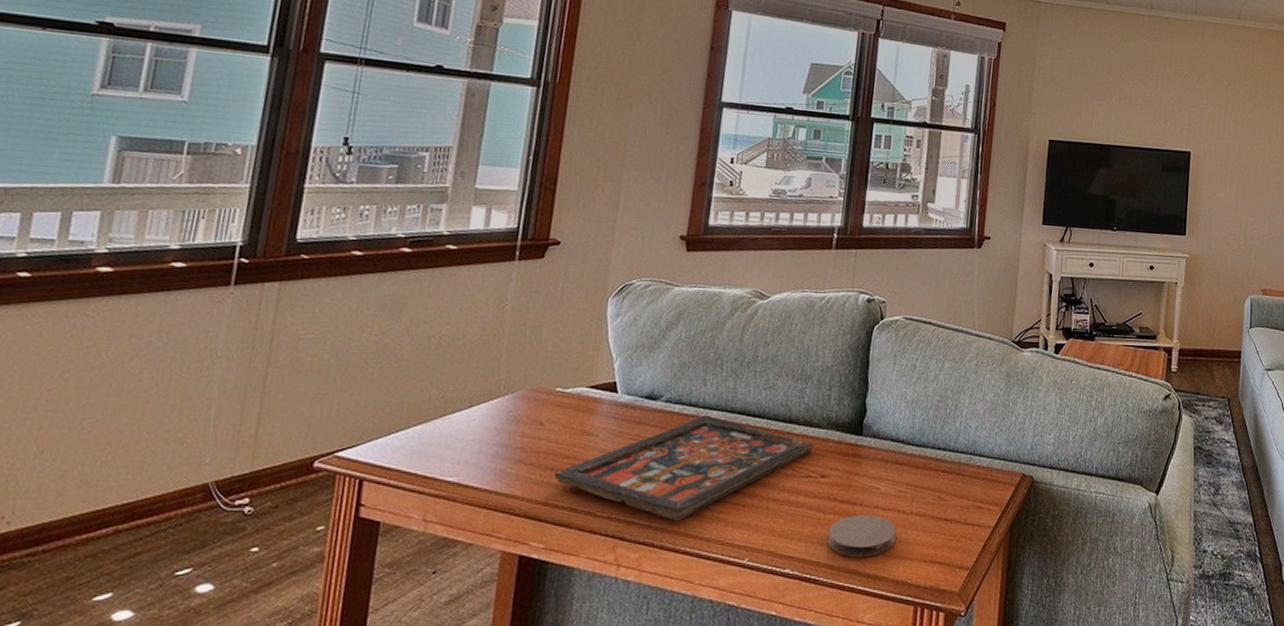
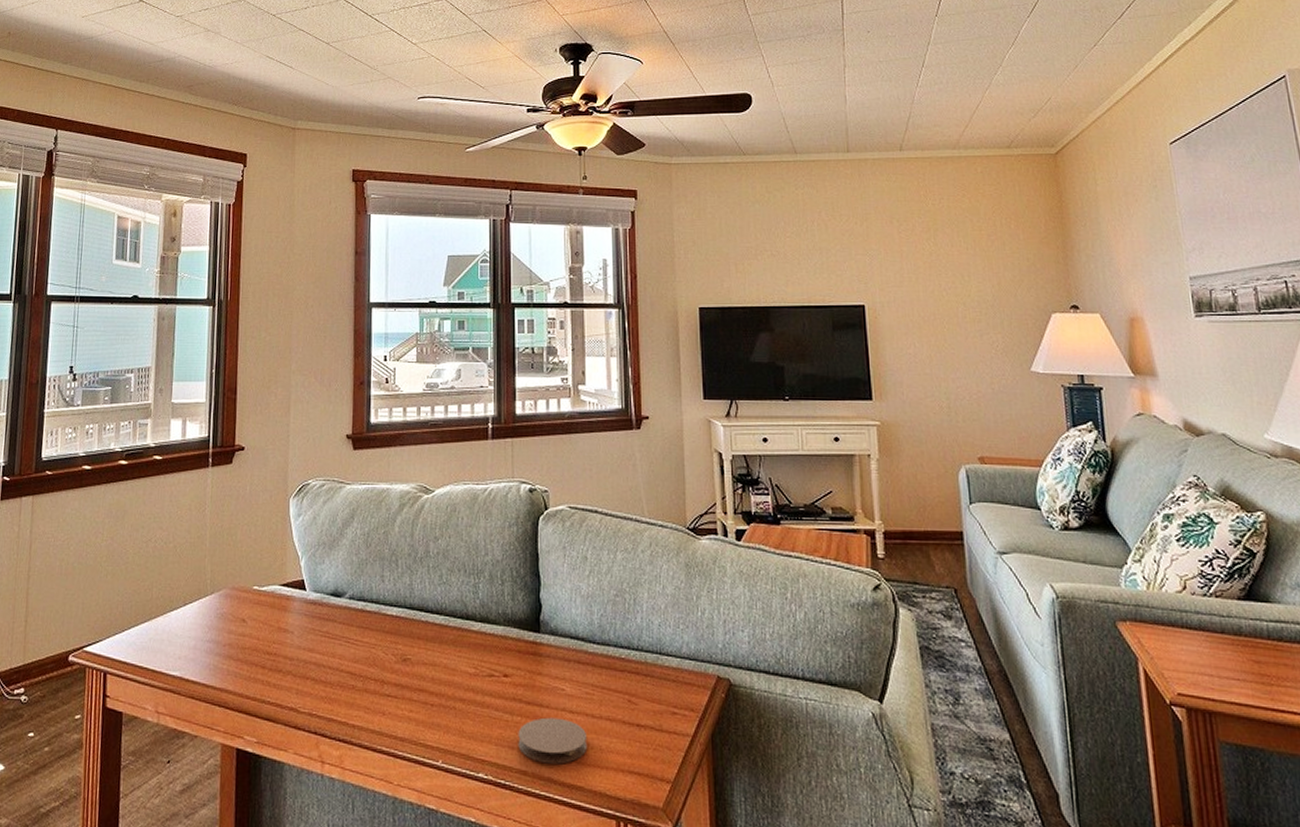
board game: present [554,414,814,522] -> none [259,611,493,720]

